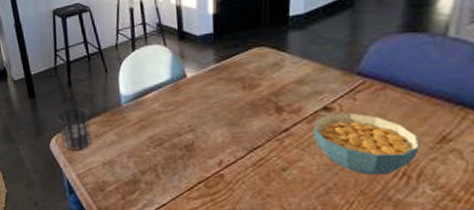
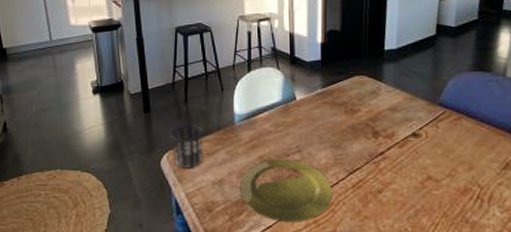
plate: none [130,138,231,201] -> present [239,159,333,223]
cereal bowl: present [313,113,420,175] -> none [404,140,489,198]

